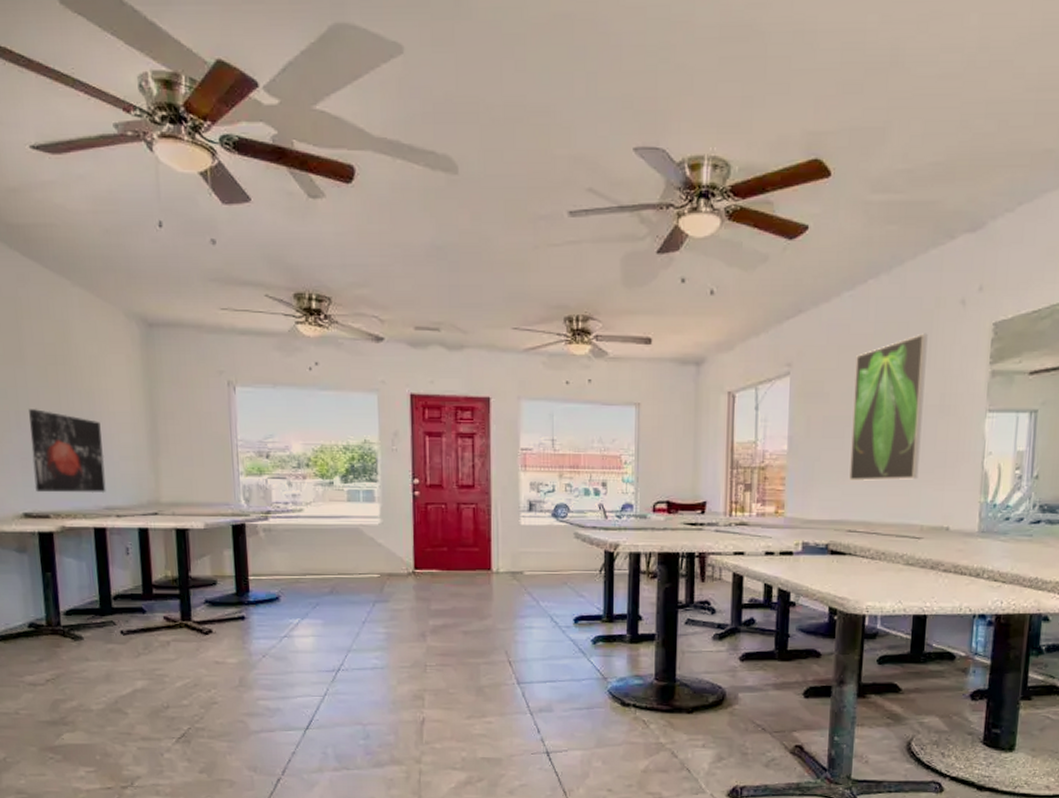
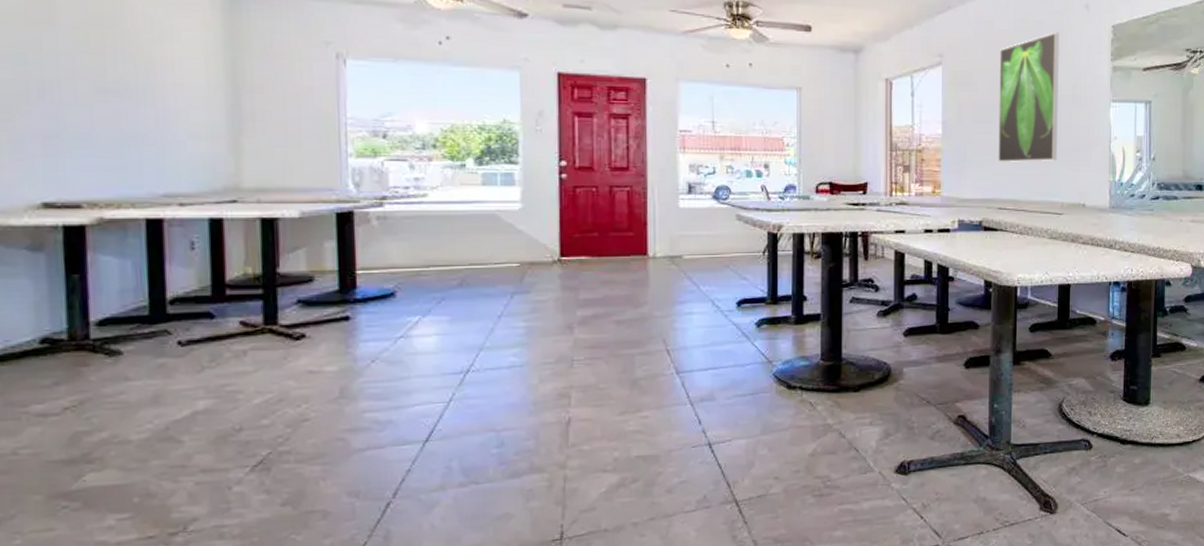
wall art: present [29,409,106,493] -> none [58,78,166,178]

